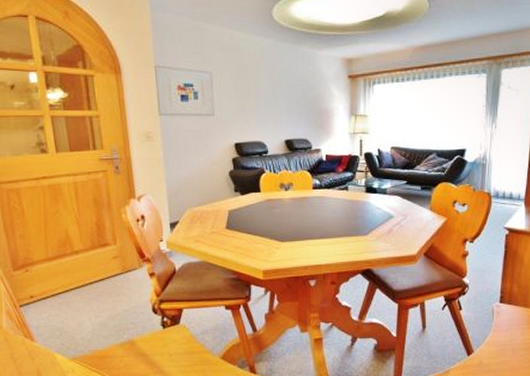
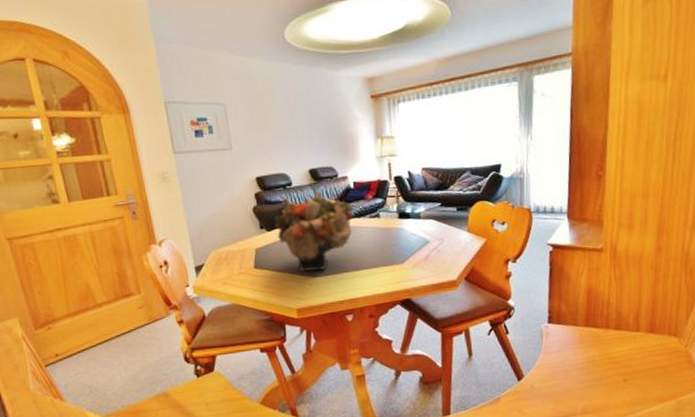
flower arrangement: none [248,161,324,236] -> present [274,191,354,272]

